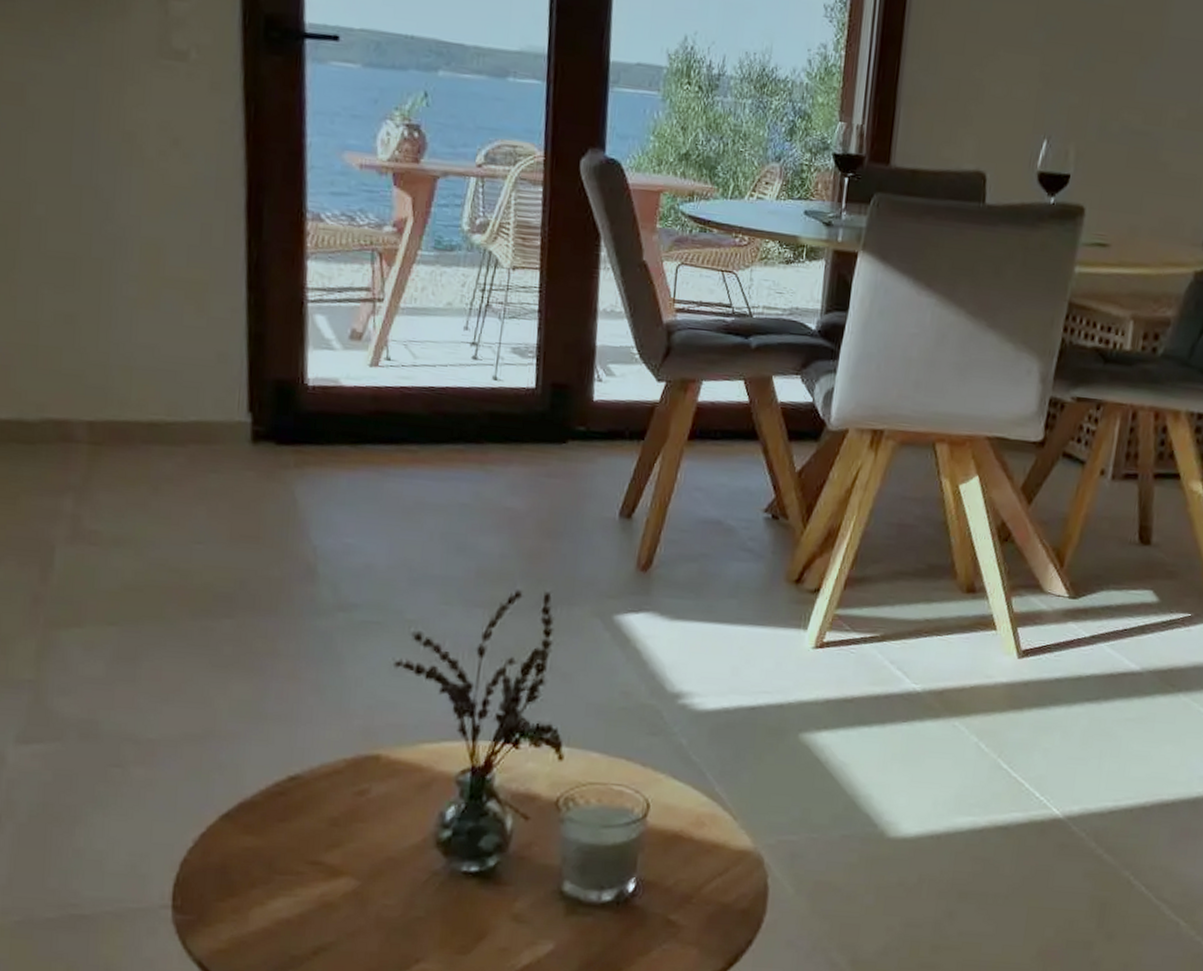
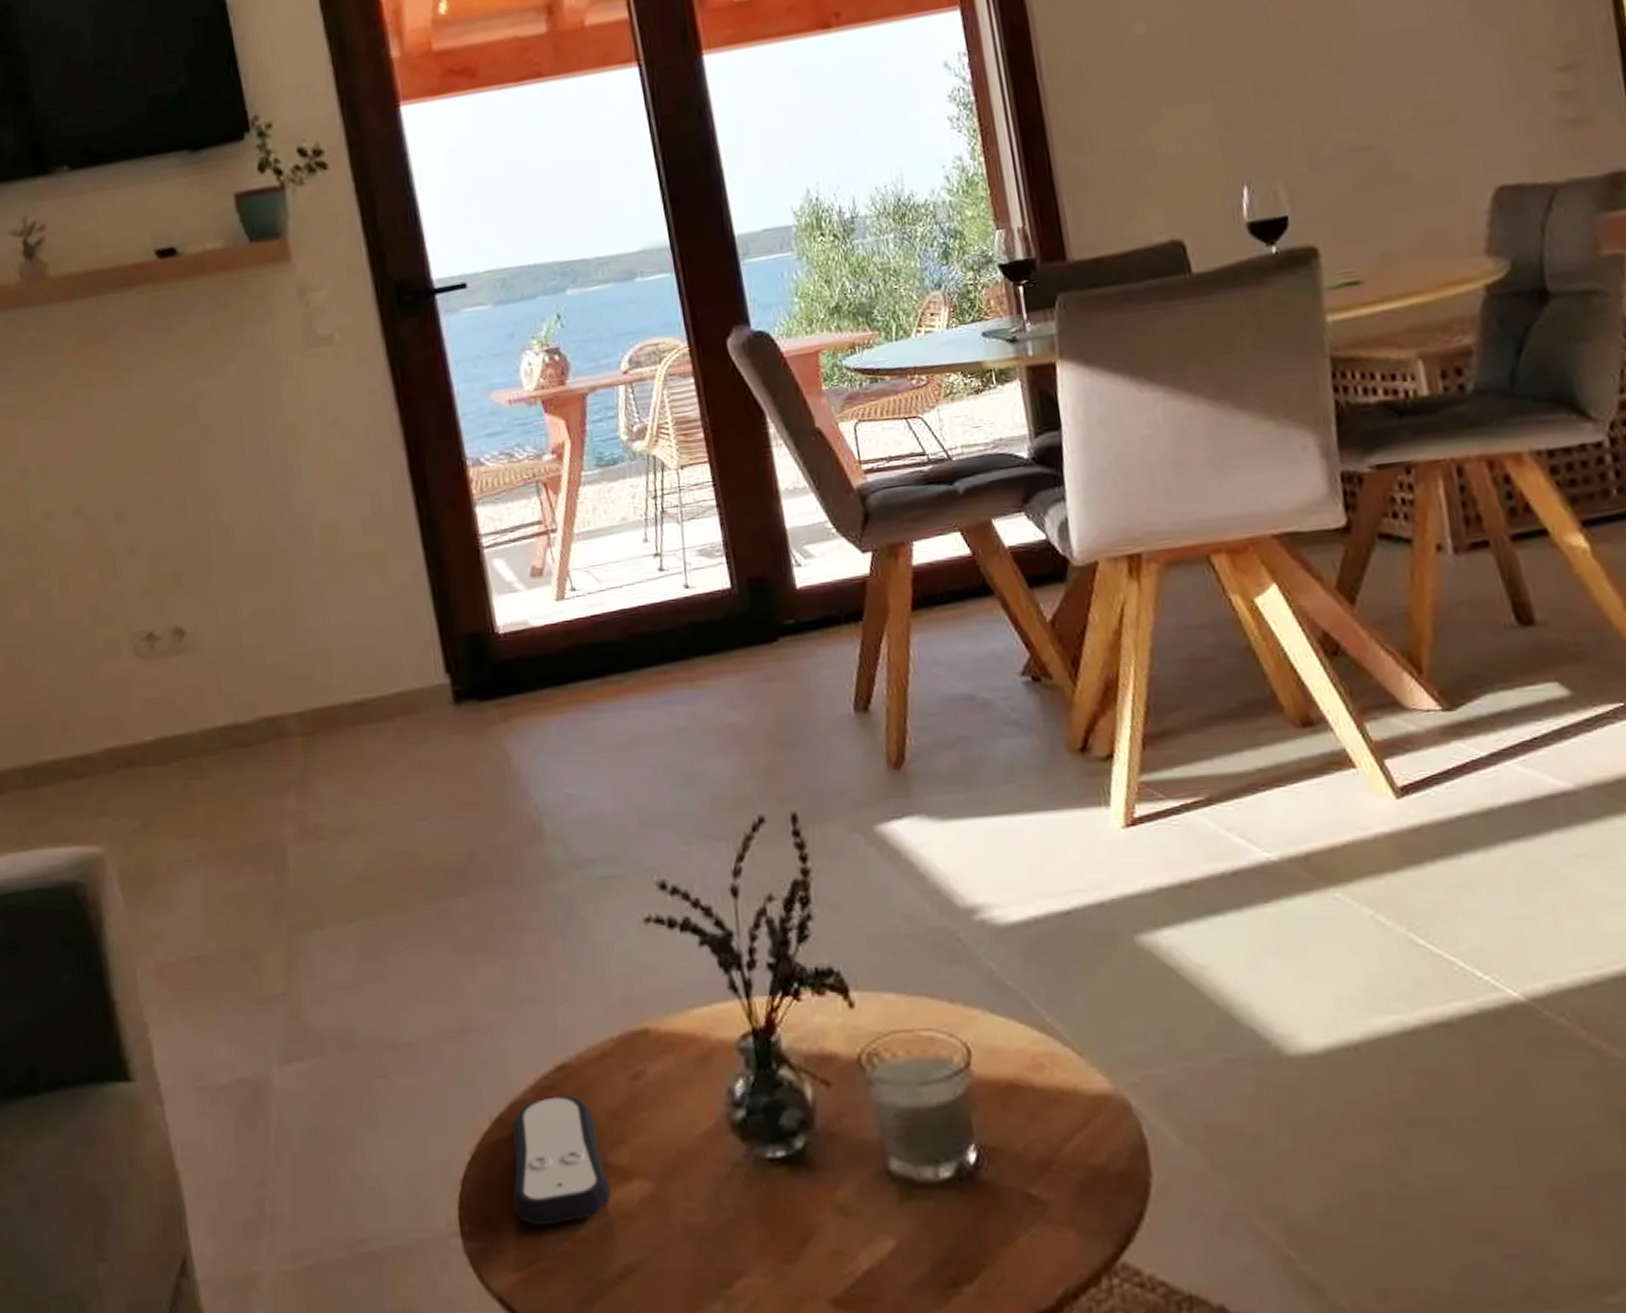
remote control: none [226,800,319,907] -> present [512,1095,611,1225]

